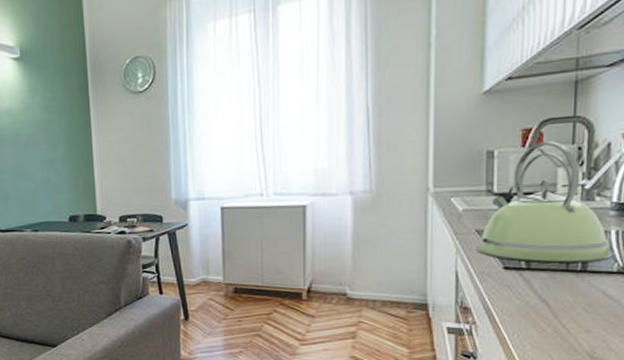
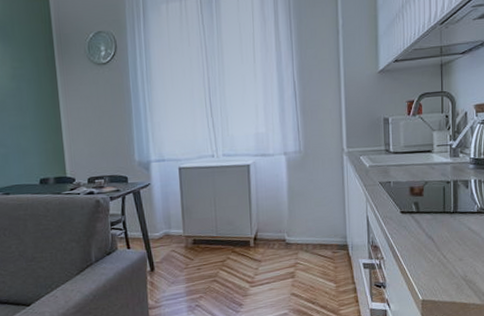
kettle: present [477,141,613,264] -> none [381,111,474,207]

